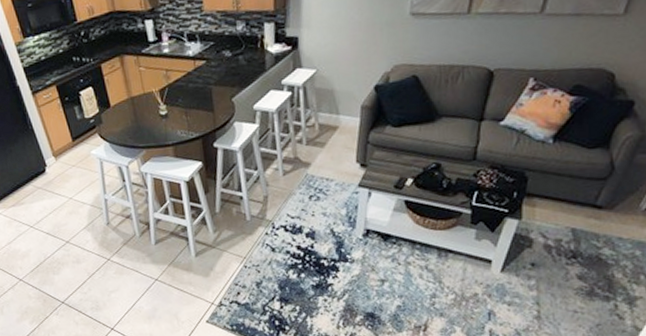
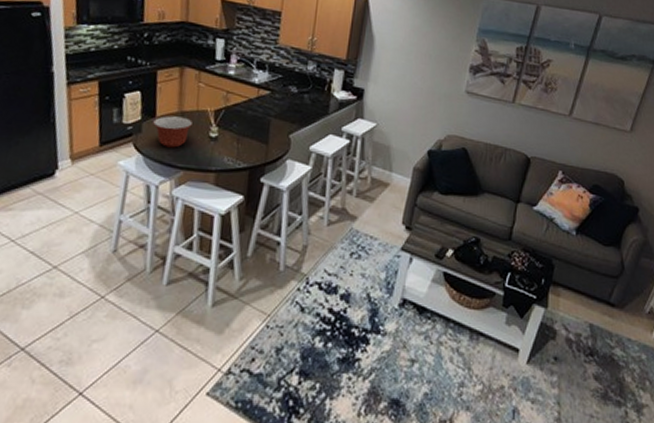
mixing bowl: none [109,102,143,132] -> present [153,116,192,148]

